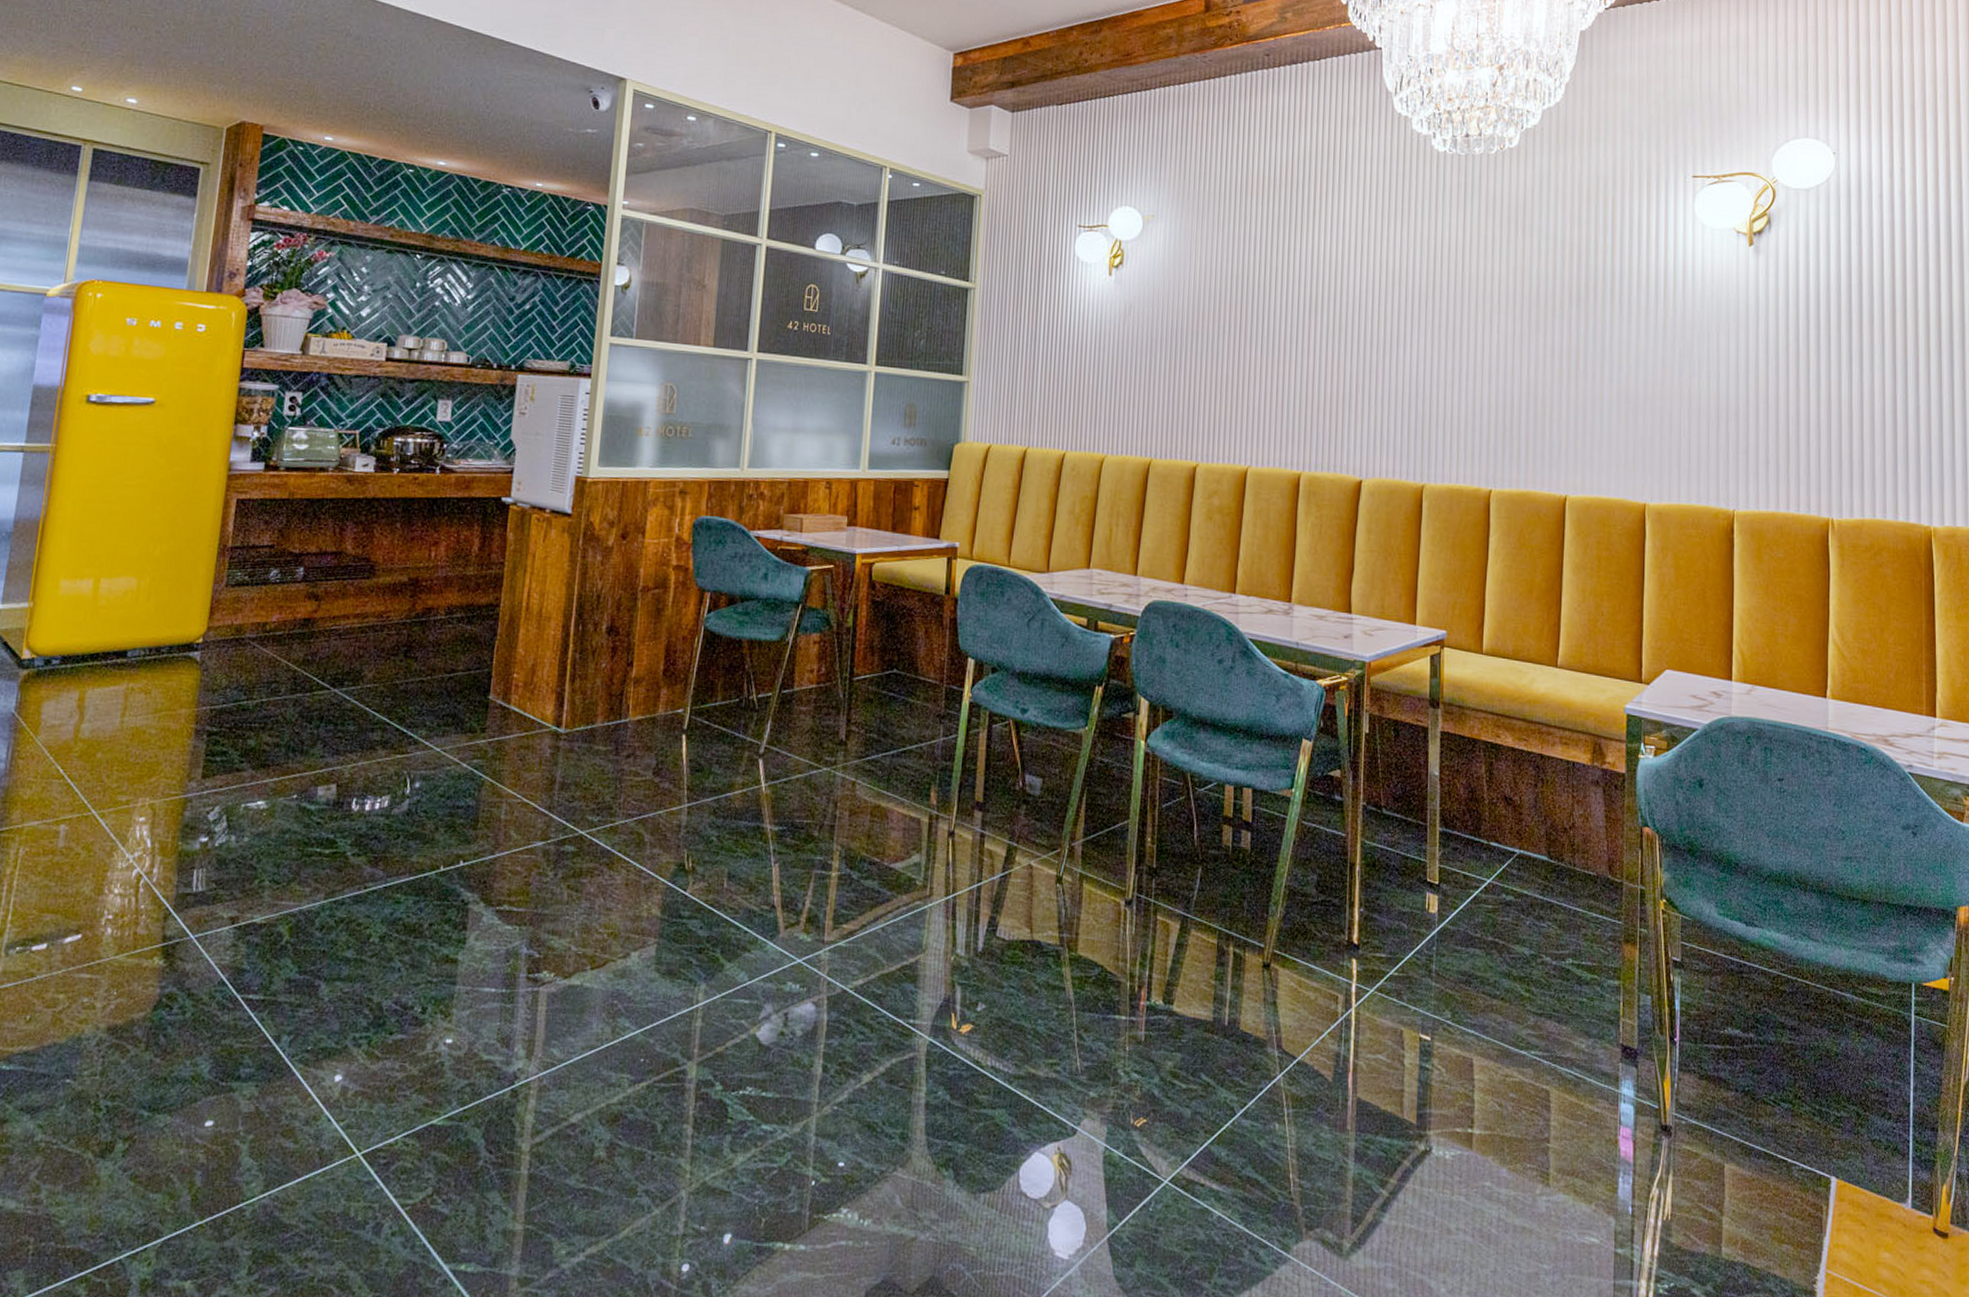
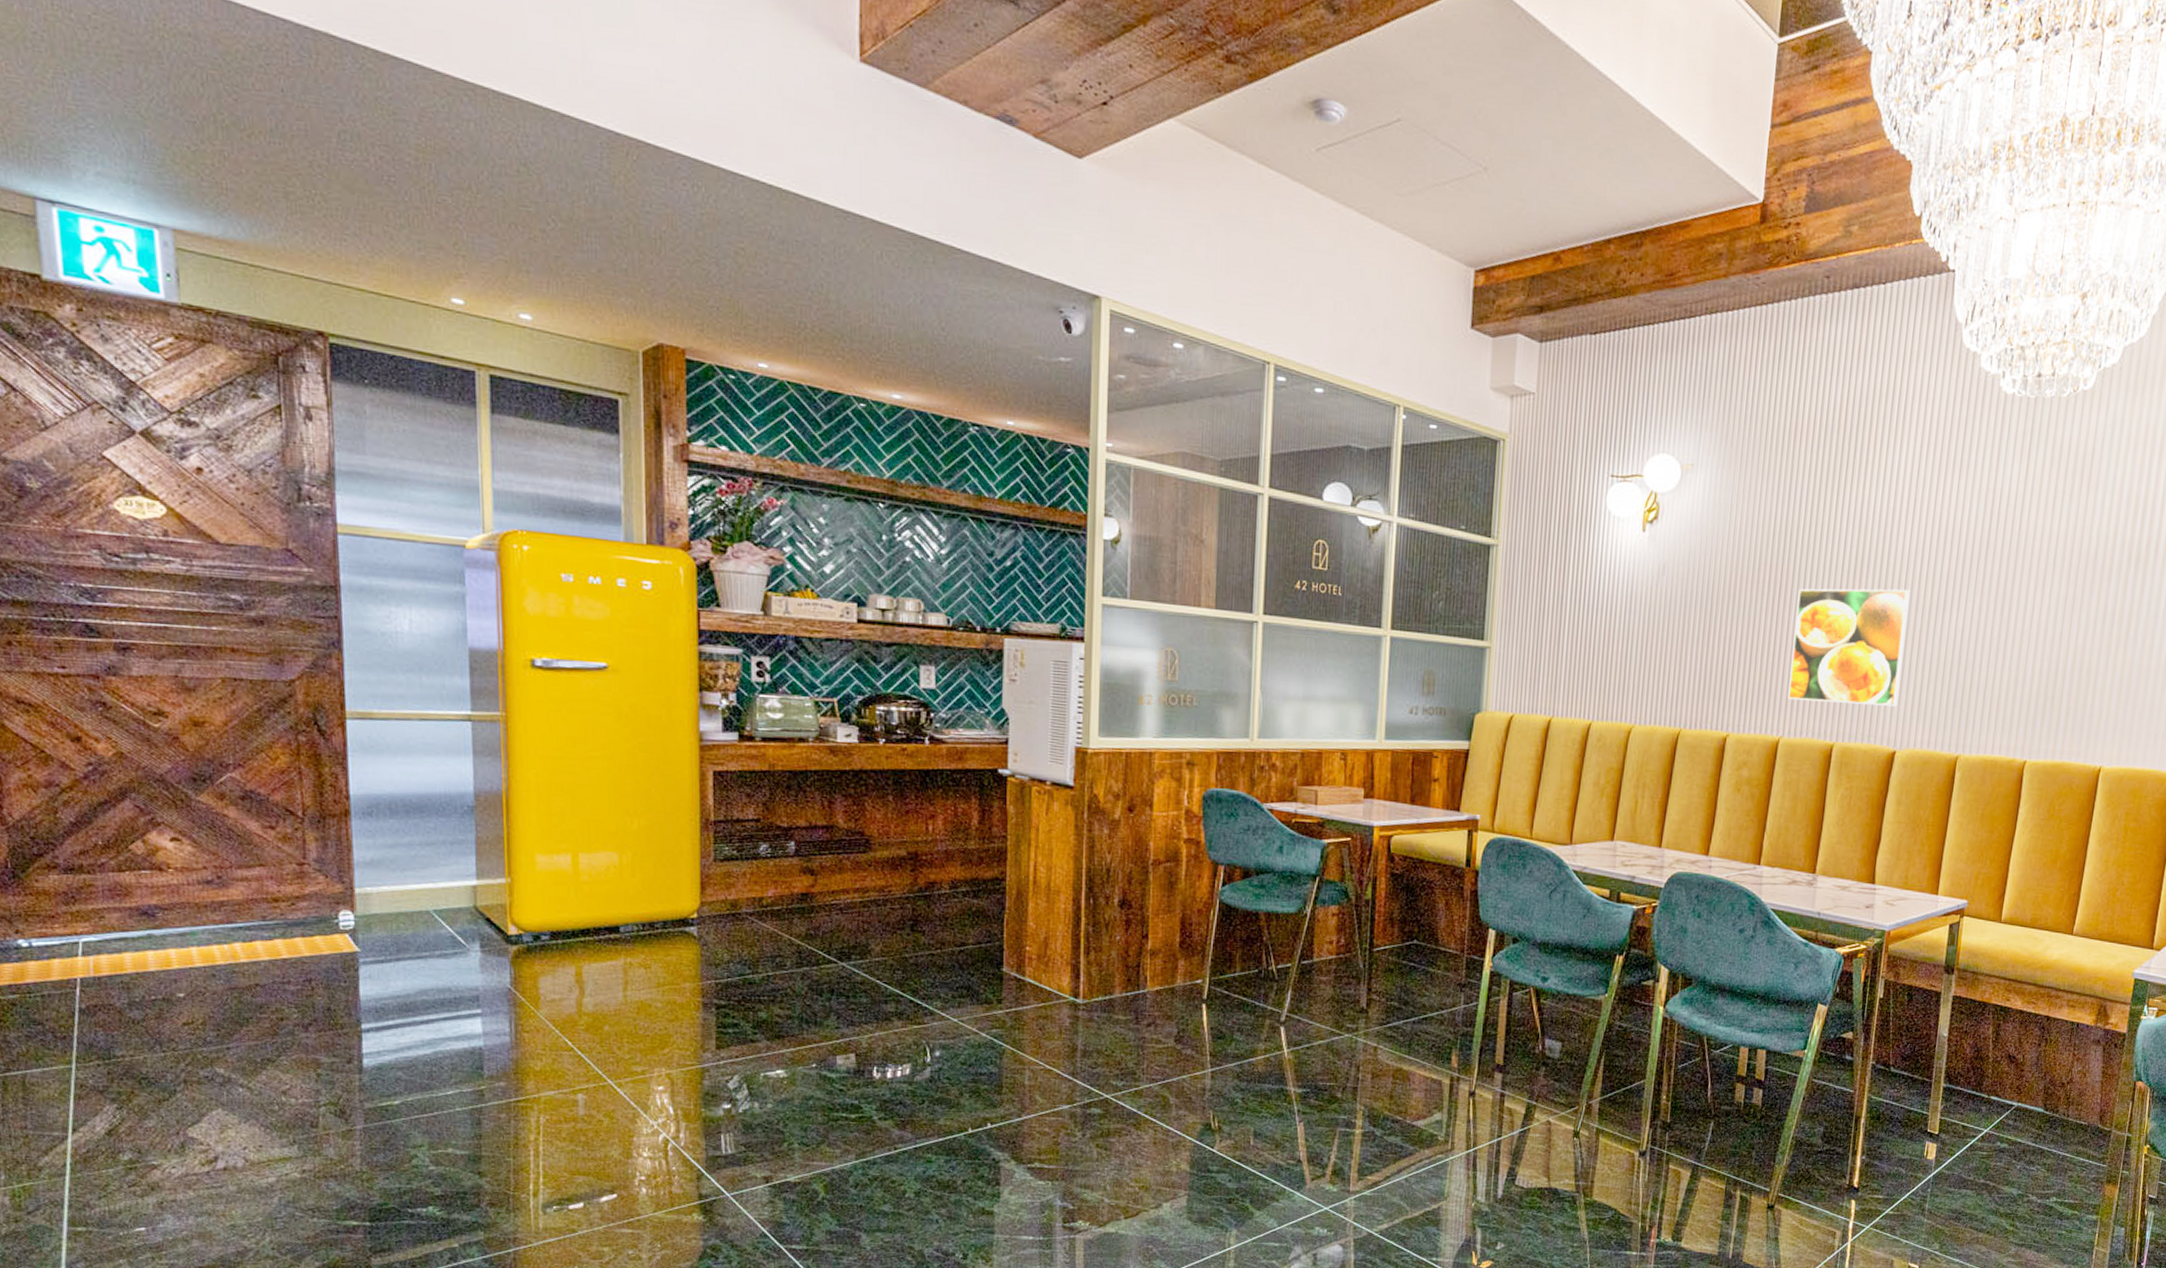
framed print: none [1253,326,1364,437] -> present [1788,588,1910,707]

